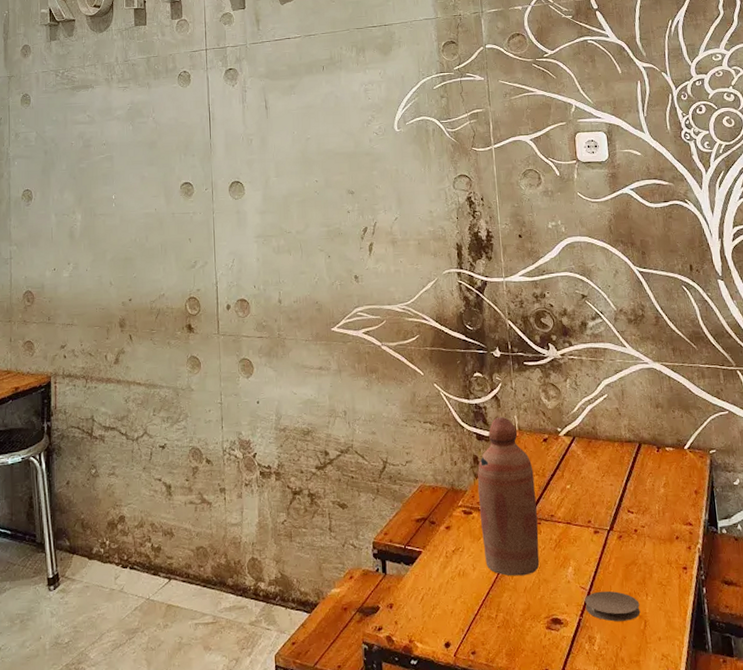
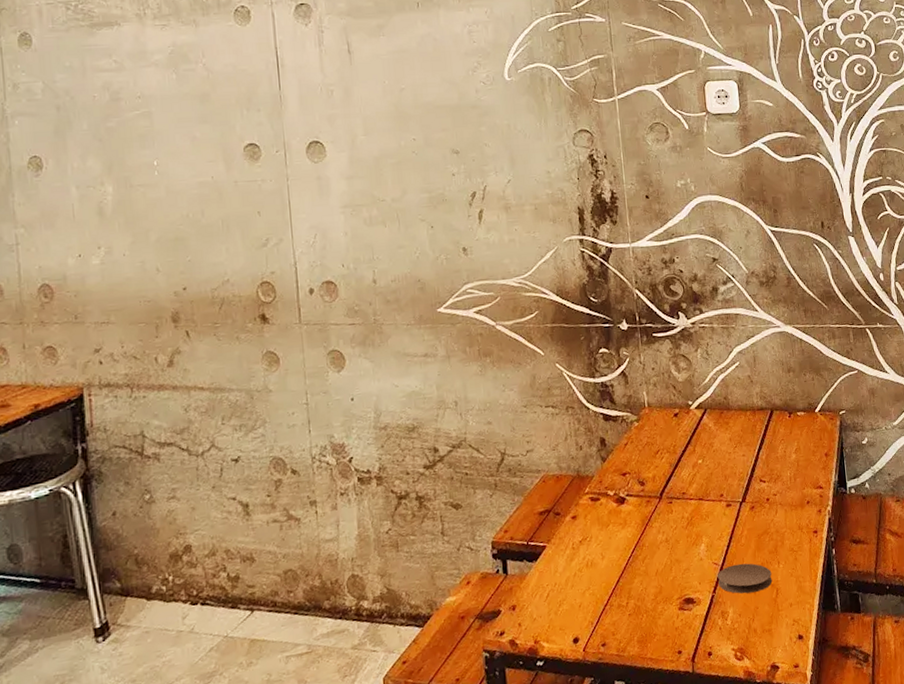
bottle: present [477,416,540,576] -> none [605,393,671,561]

